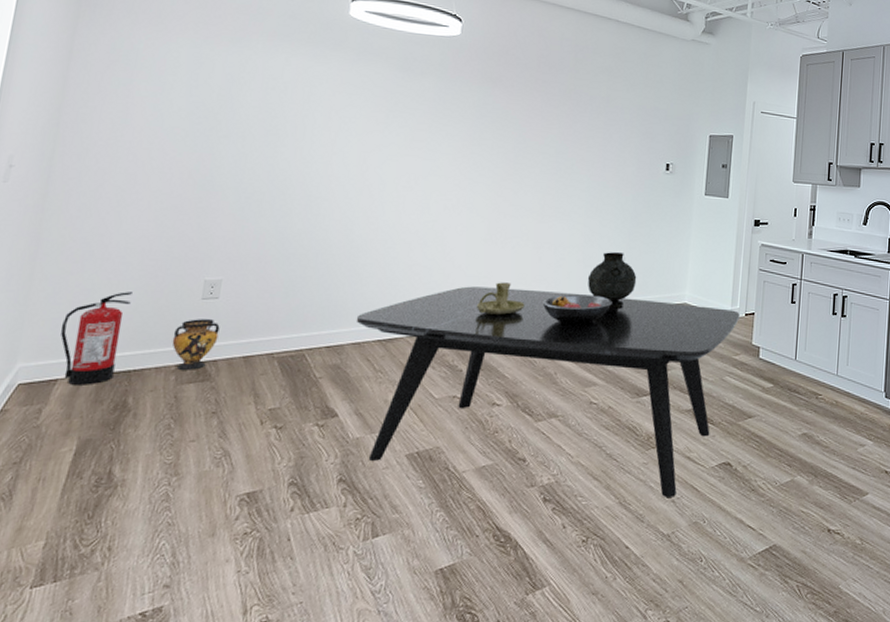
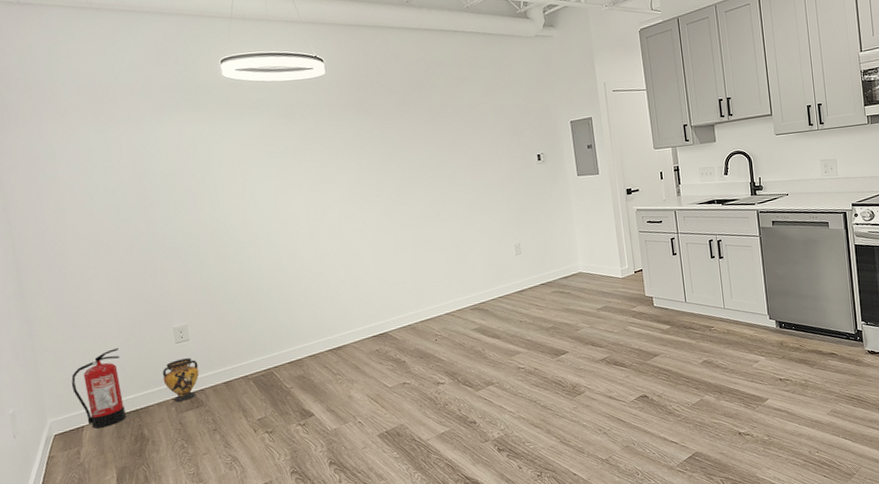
dining table: present [356,286,740,499] -> none [306,270,630,444]
candle holder: present [477,282,525,316] -> none [403,283,444,313]
fruit bowl: present [542,294,613,325] -> none [458,279,518,308]
vase: present [587,252,637,309] -> none [491,240,535,289]

